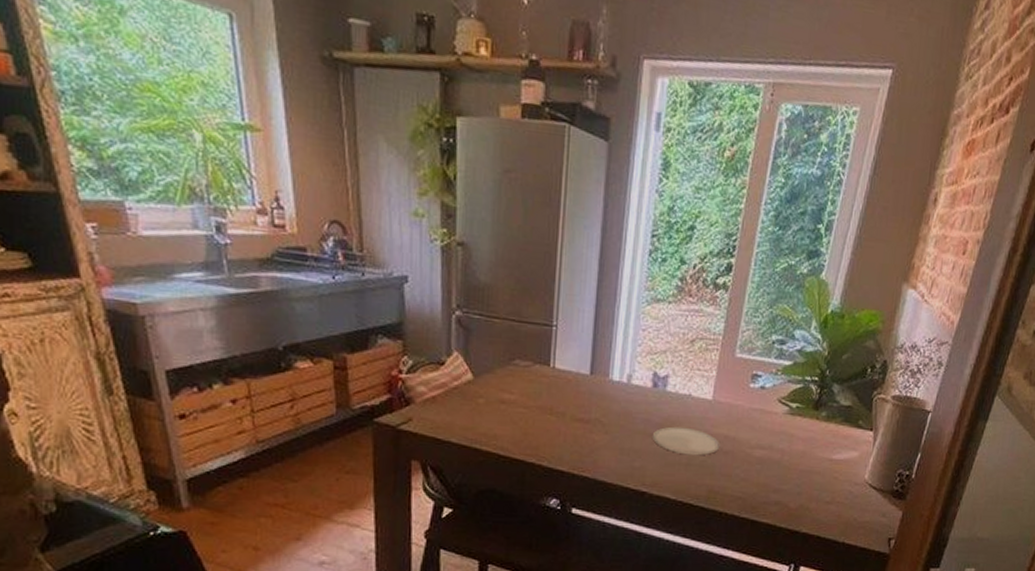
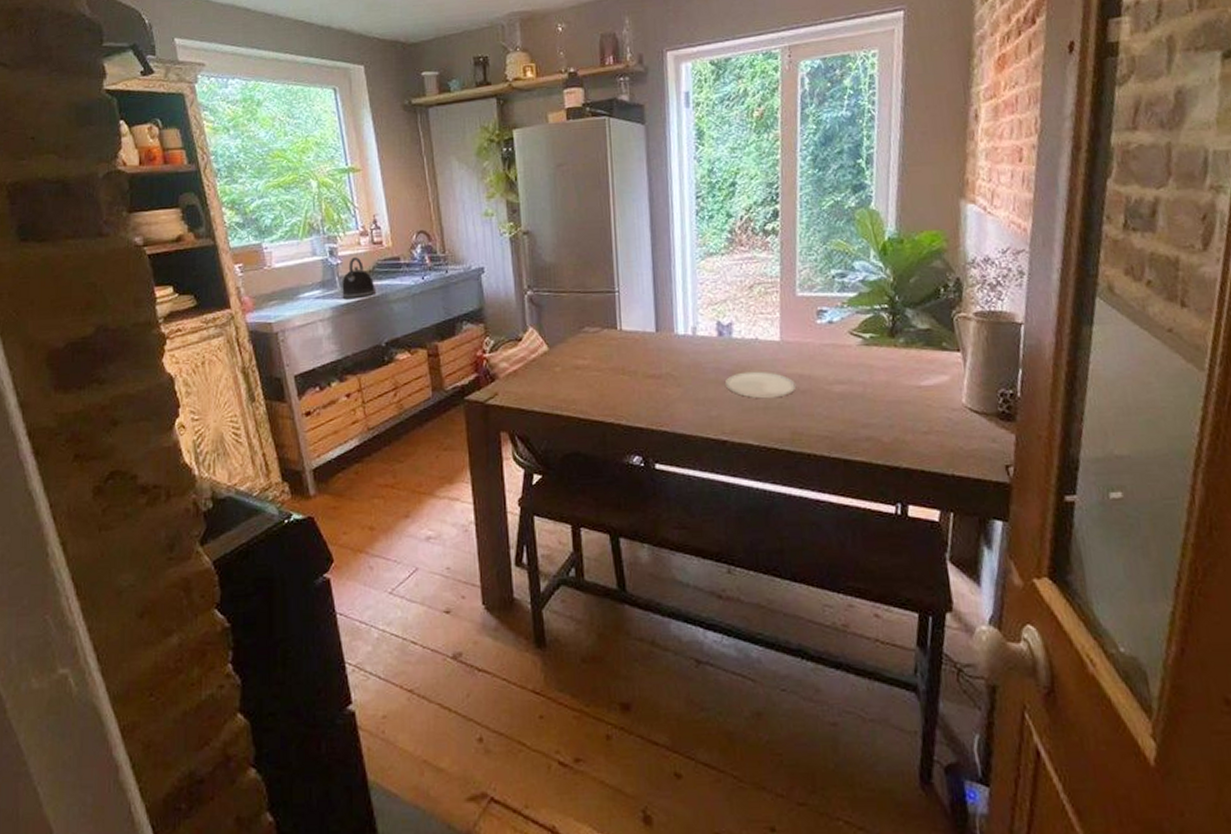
kettle: none [231,239,275,291] -> present [342,257,377,300]

